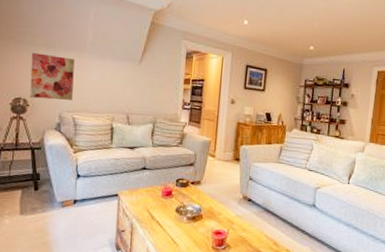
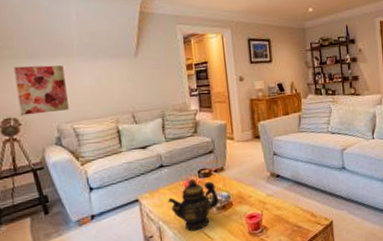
teapot: none [144,186,191,234] -> present [168,179,219,231]

